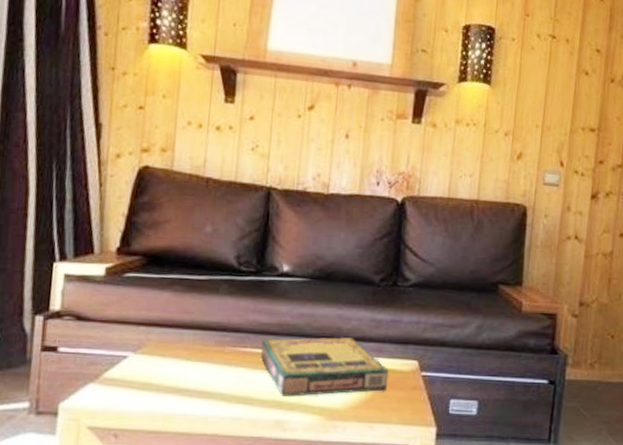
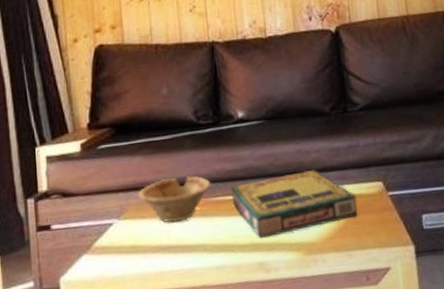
dish: none [161,320,242,366] -> present [138,176,212,223]

